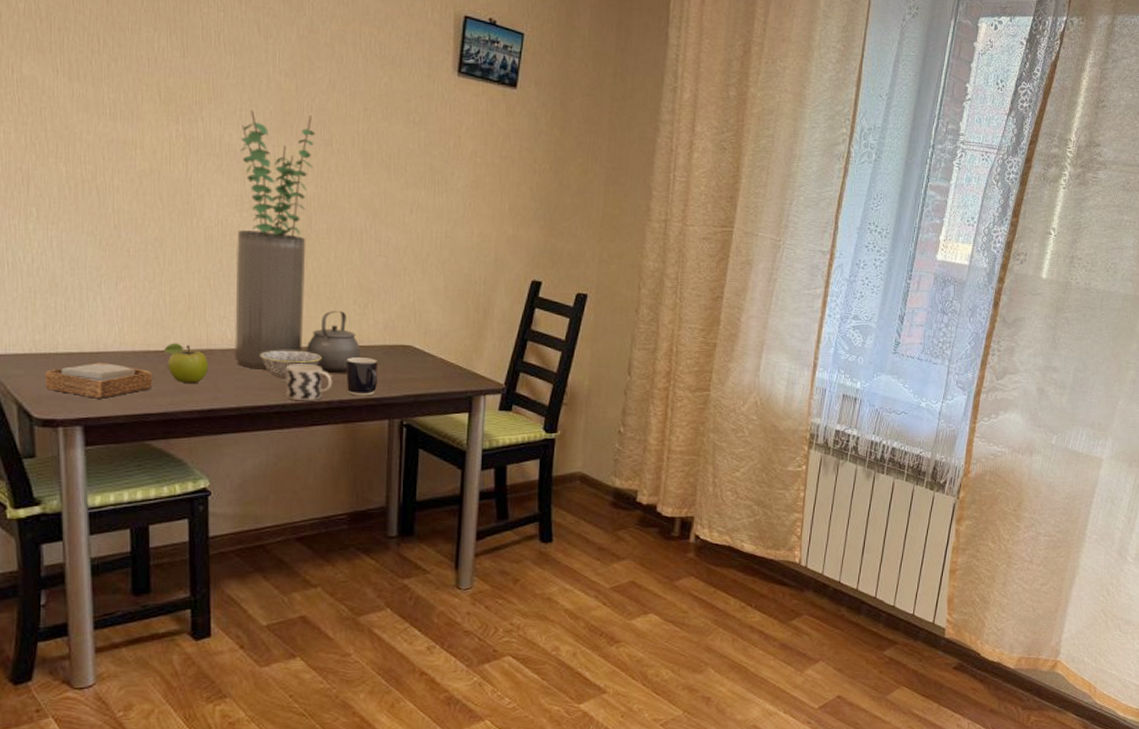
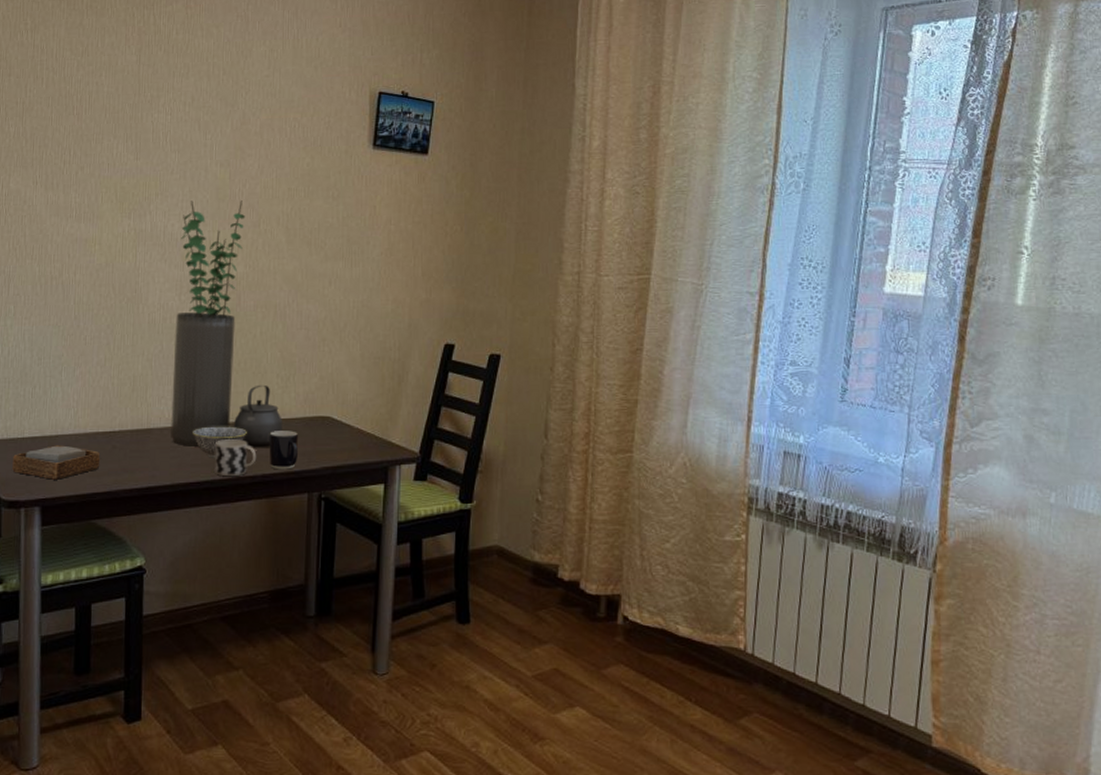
fruit: present [164,342,208,384] -> none [111,423,147,463]

